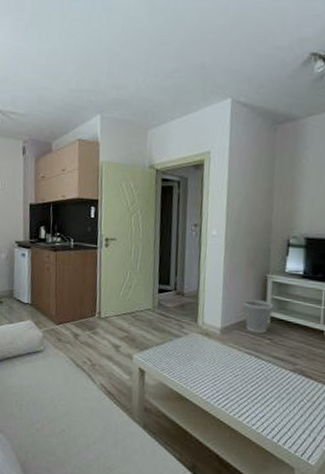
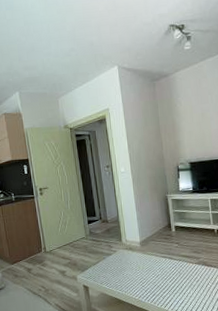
wastebasket: present [242,299,274,334] -> none [152,215,176,241]

